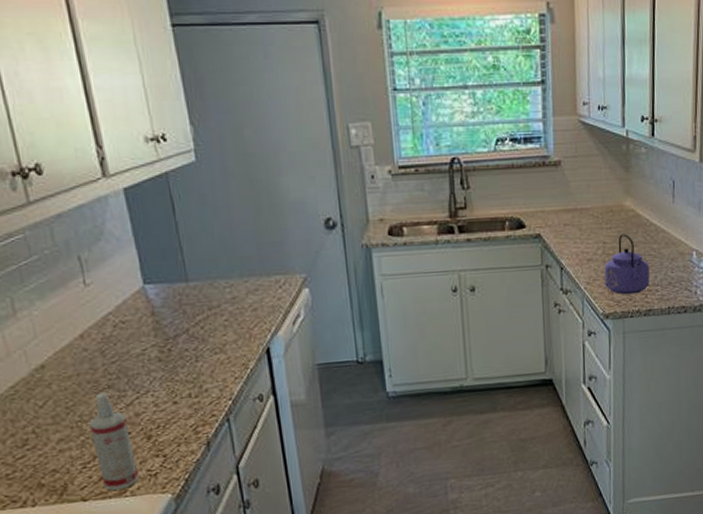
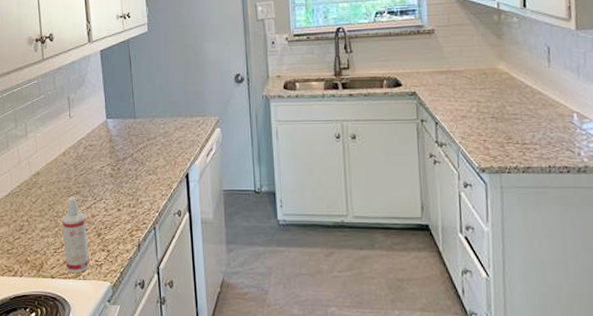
kettle: present [604,234,650,295] -> none [479,94,527,151]

